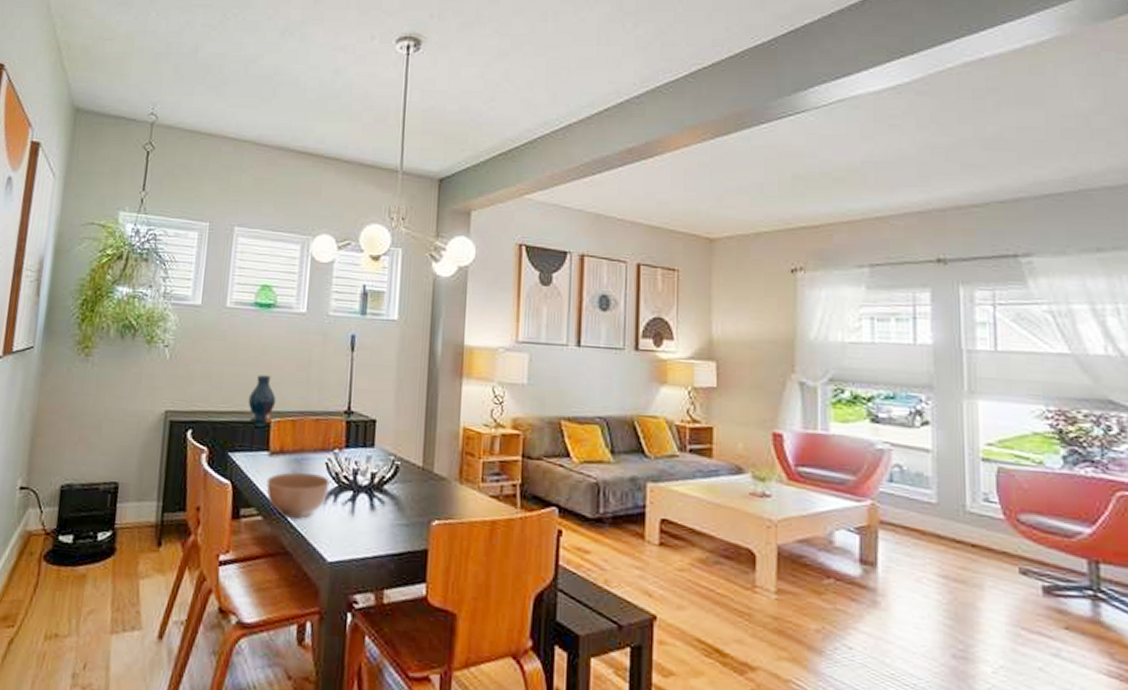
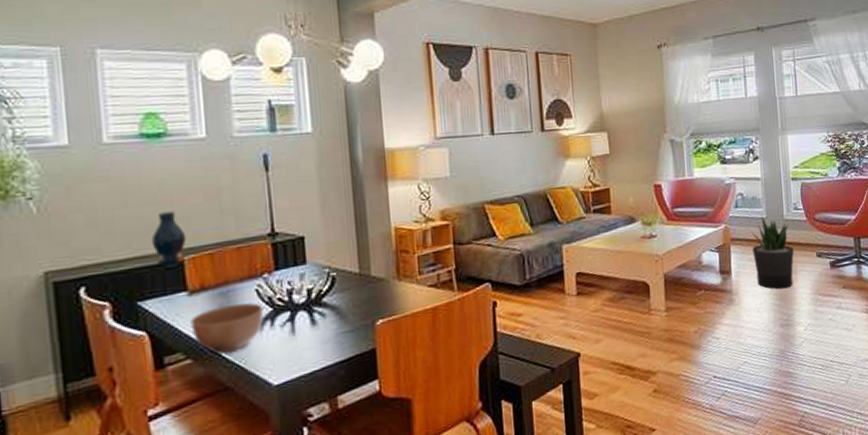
planter: none [912,500,981,607] -> present [751,216,794,289]

